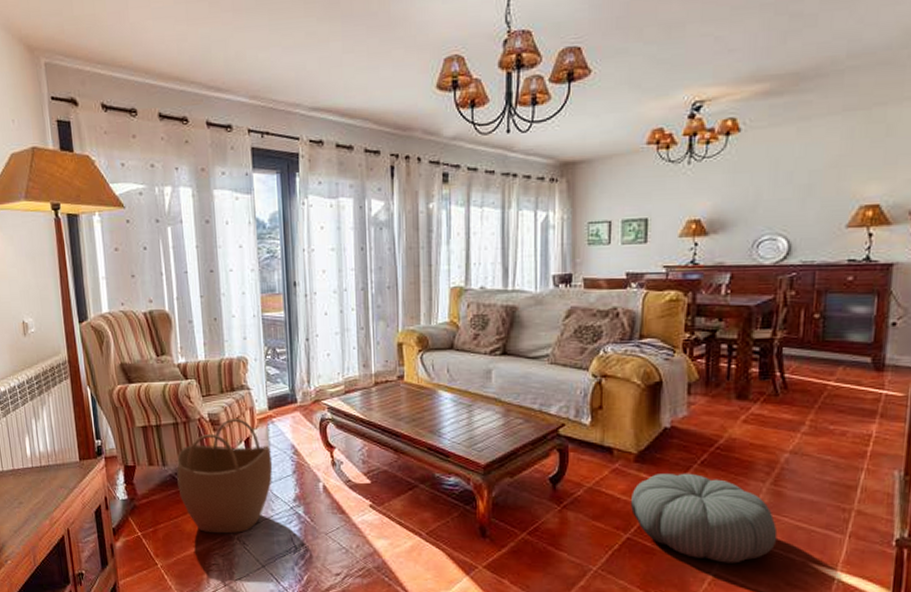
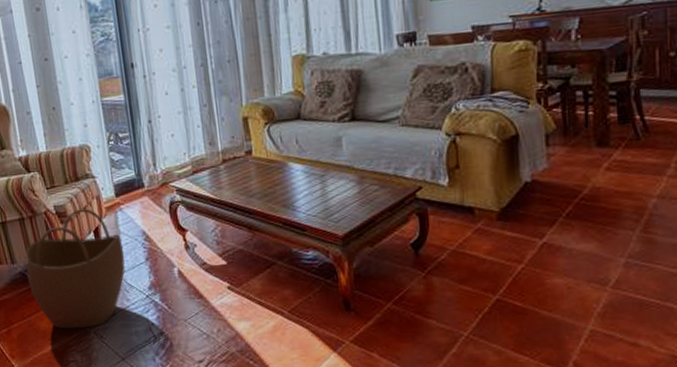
pouf: present [630,473,778,564] -> none [496,227,653,318]

